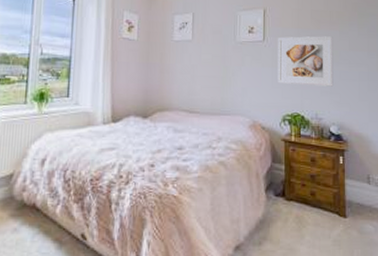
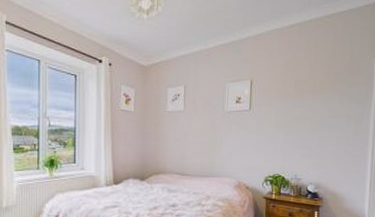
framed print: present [278,36,333,87] -> none [262,104,315,151]

